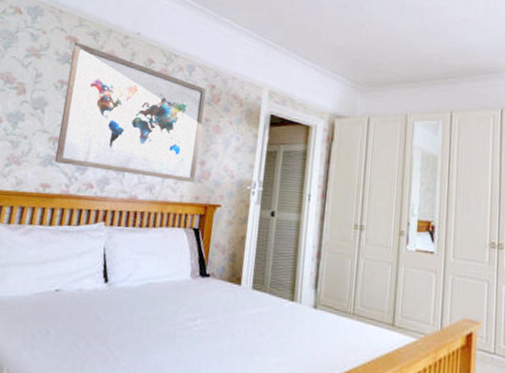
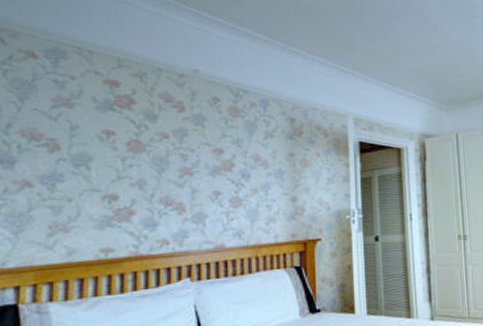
wall art: present [55,42,206,183] -> none [114,85,288,223]

